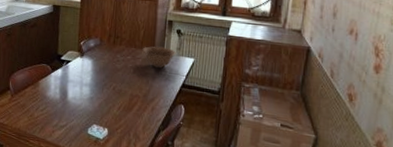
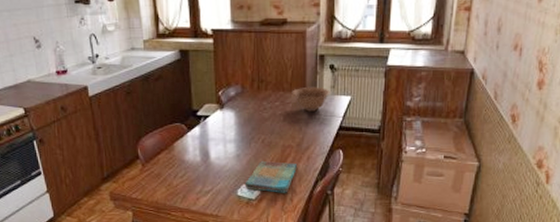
dish towel: none [94,105,143,138] -> present [244,160,298,193]

